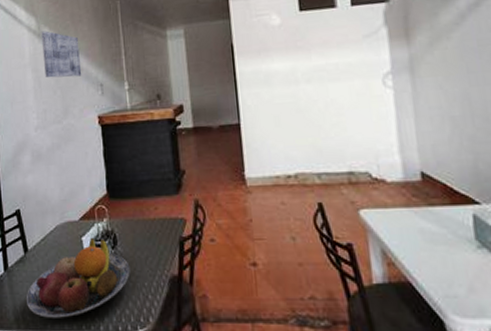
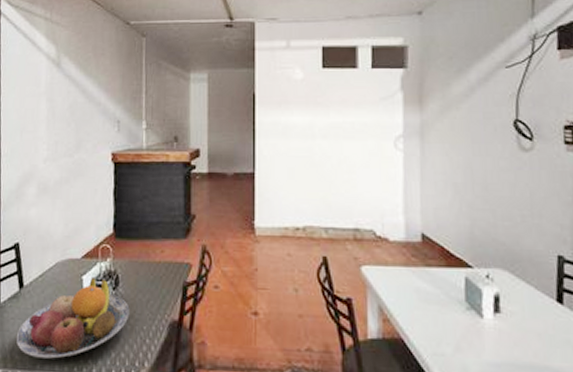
wall art: present [41,30,82,78] -> none [59,60,100,111]

